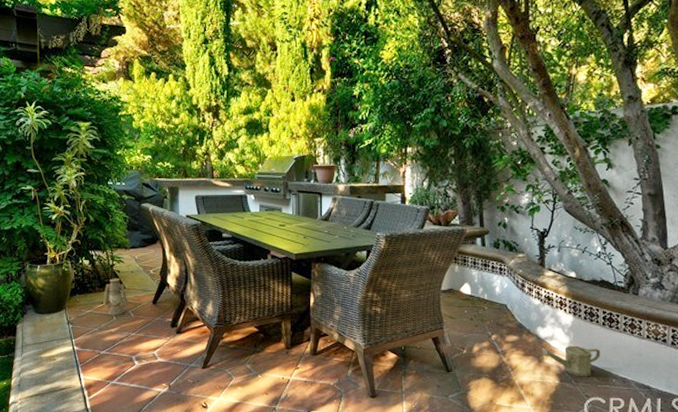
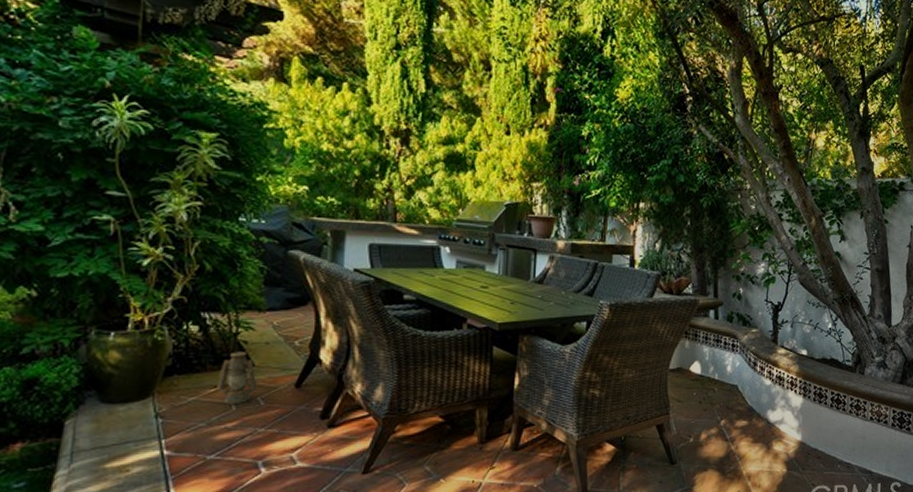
watering can: present [541,345,601,377] -> none [770,429,828,464]

